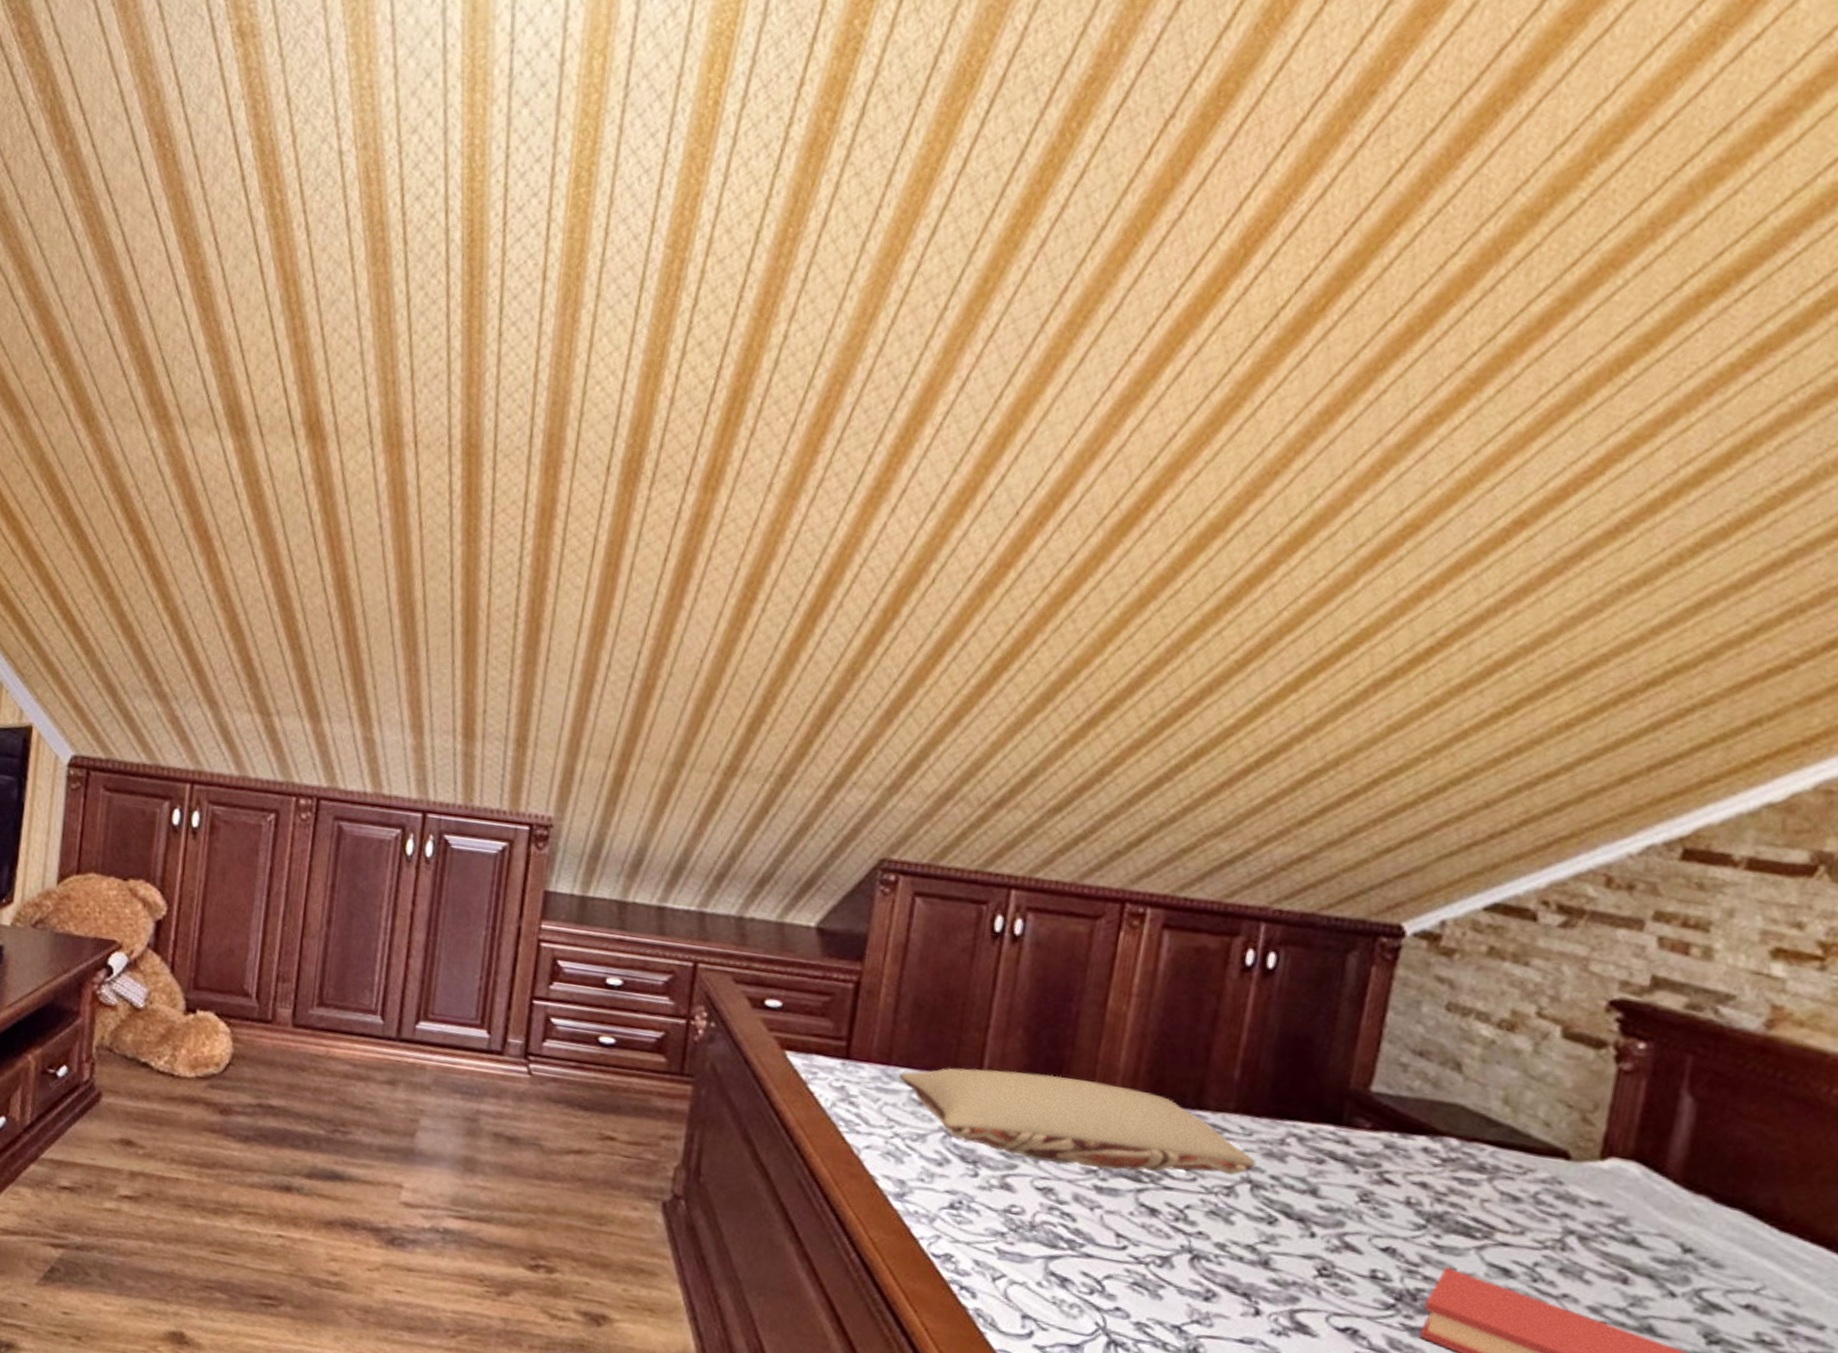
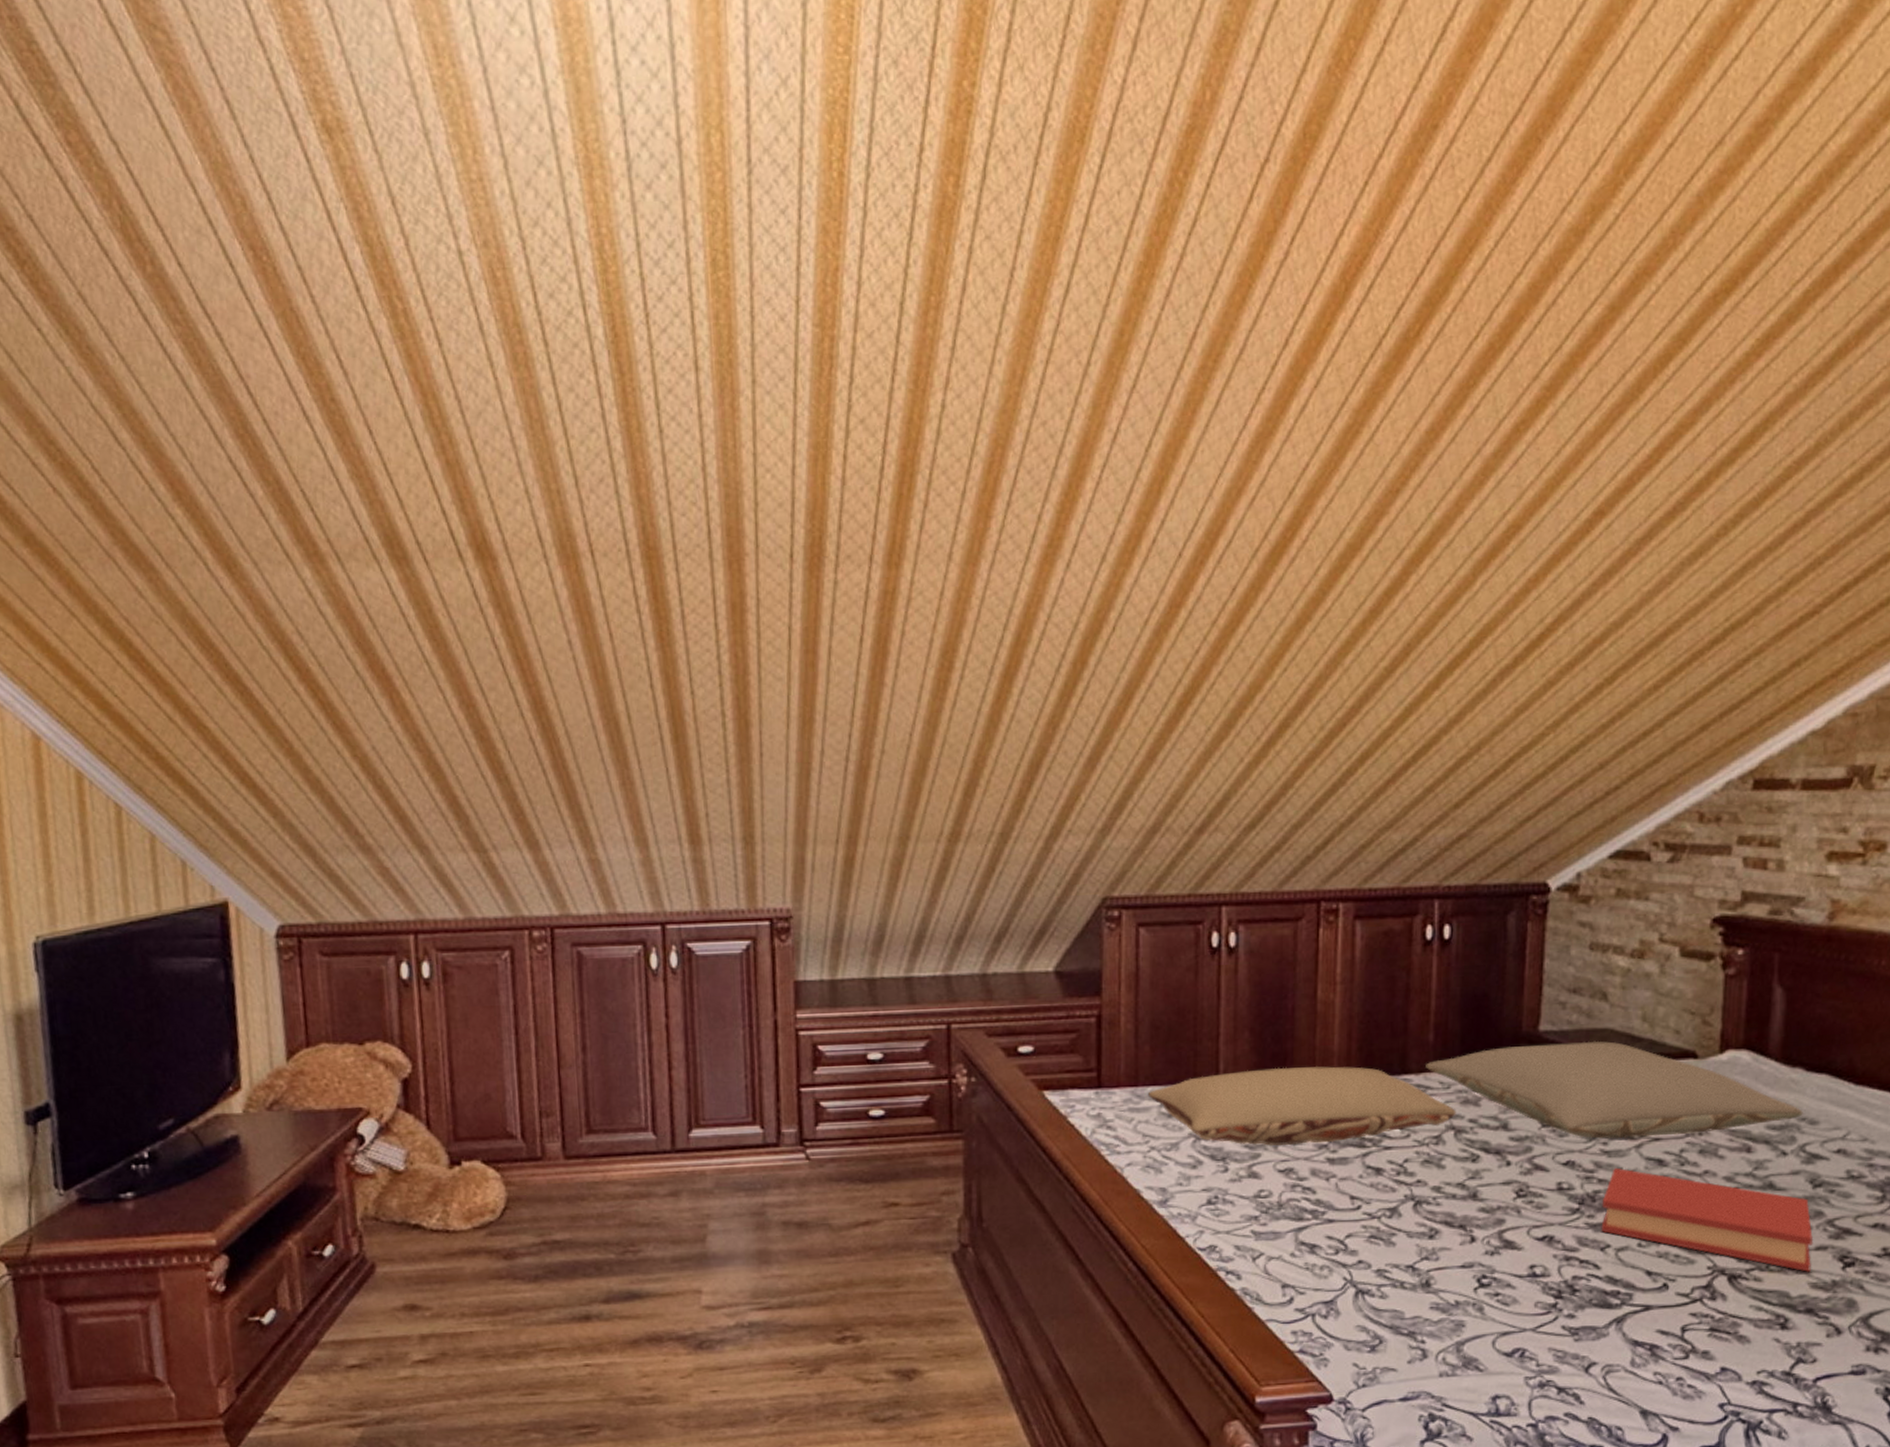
pillow: none [1225,1100,1704,1256] -> present [1426,1040,1803,1140]

